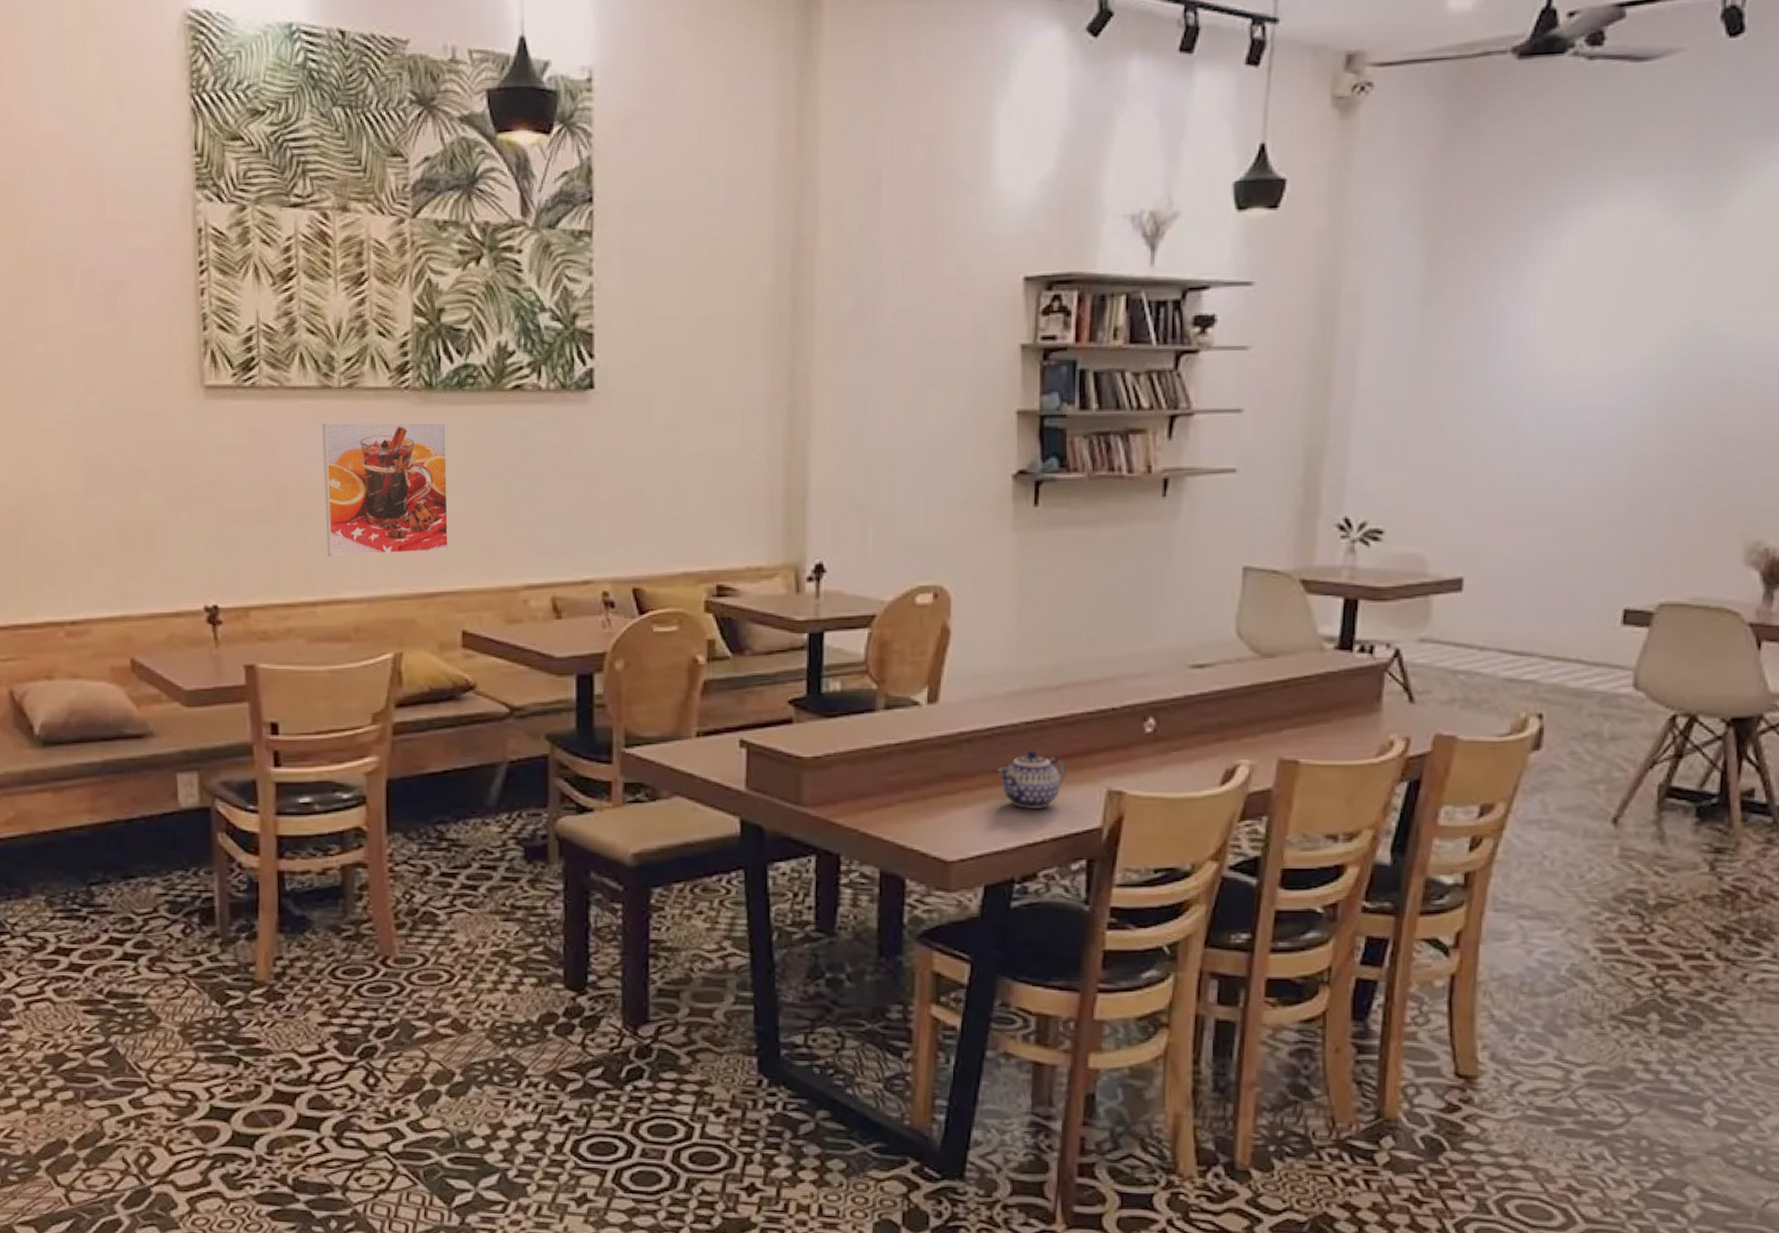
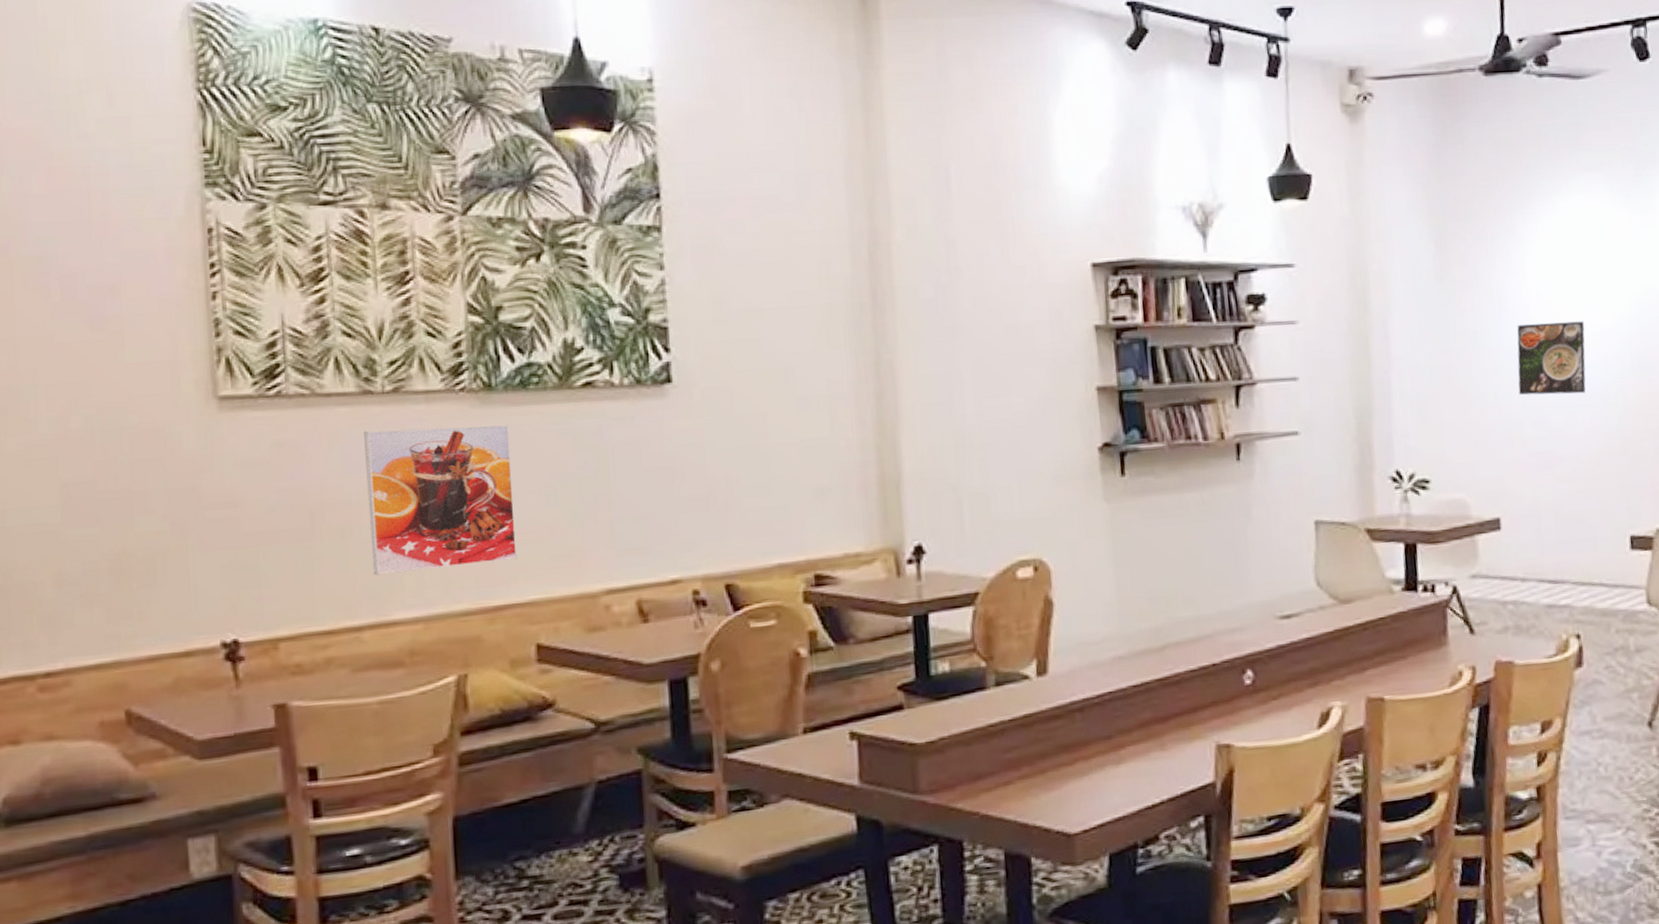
teapot: present [997,749,1067,810] -> none [1110,712,1177,773]
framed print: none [1507,357,1604,442] -> present [1517,321,1586,395]

